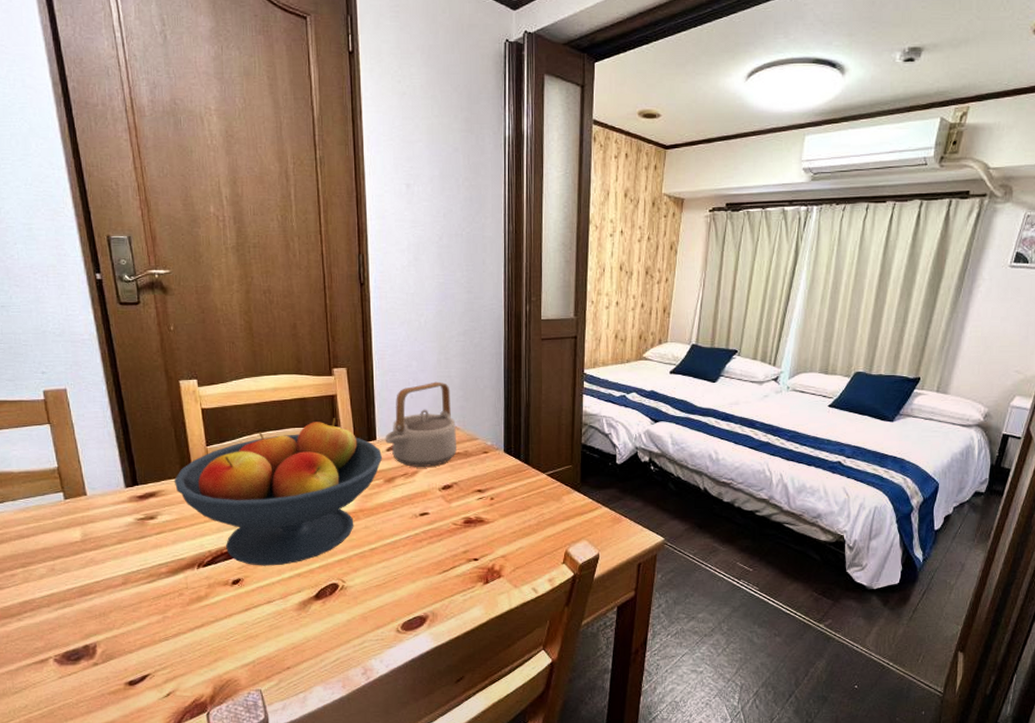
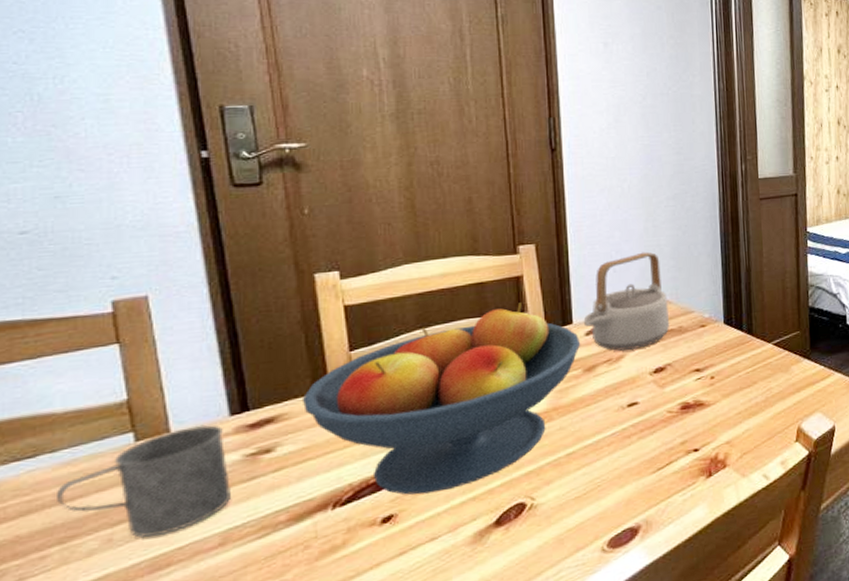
mug: none [17,492,128,571] -> present [55,424,230,538]

